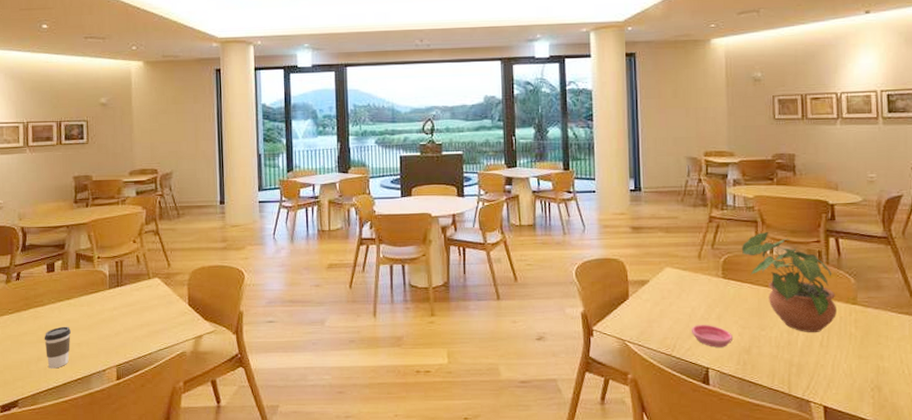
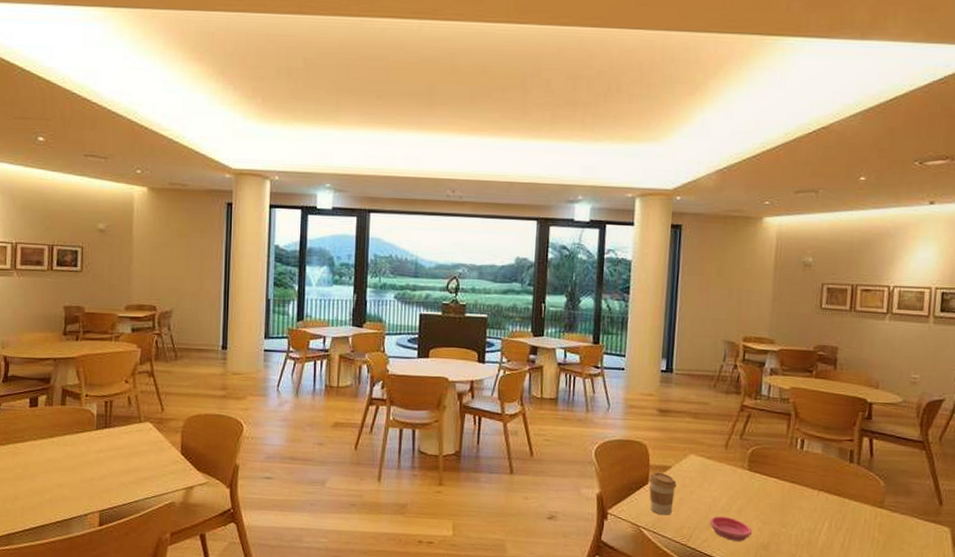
coffee cup: present [44,326,71,369] -> none [22,465,52,509]
coffee cup: none [629,287,656,328] -> present [649,472,677,516]
potted plant: present [742,231,836,332] -> none [771,425,862,534]

